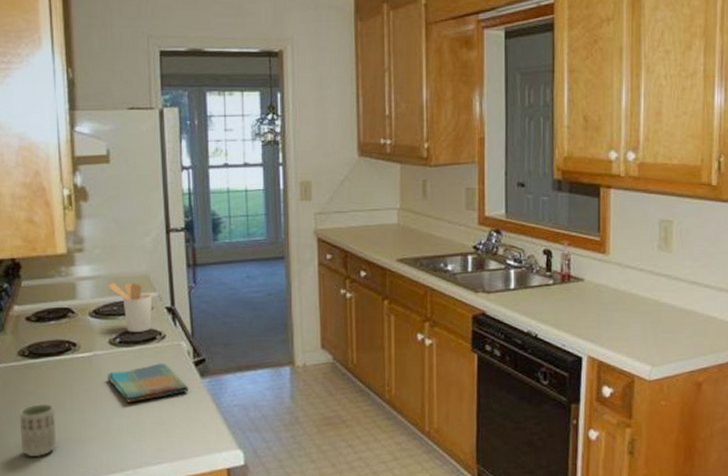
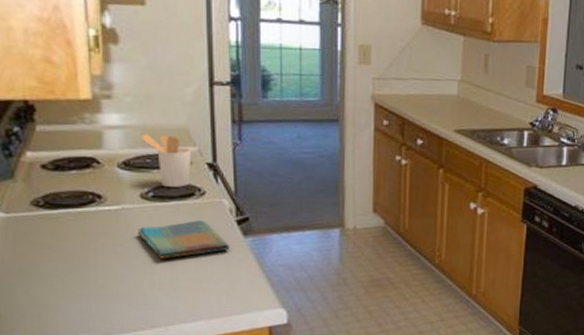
cup: present [20,404,57,458] -> none [33,257,77,313]

